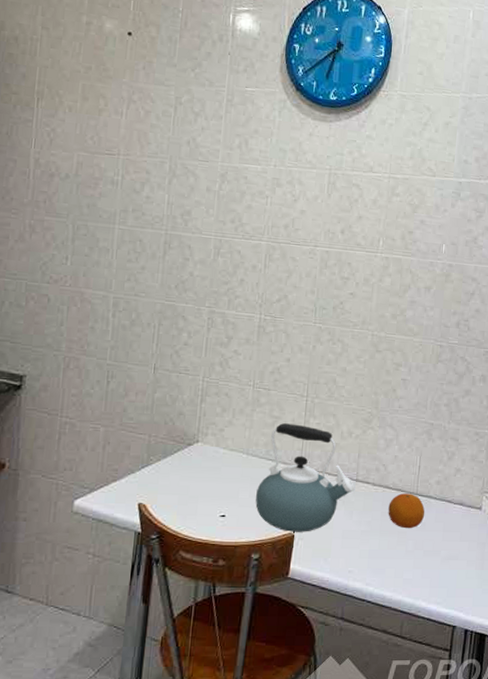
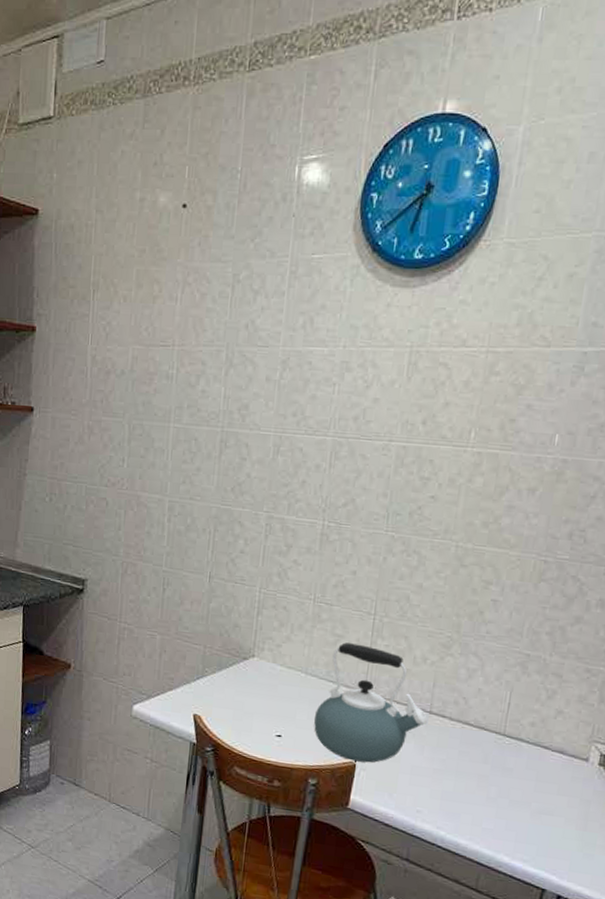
fruit: present [388,493,425,529] -> none [467,732,514,774]

